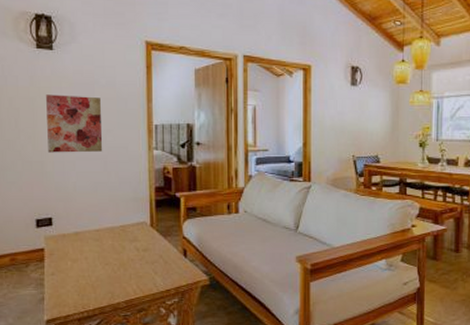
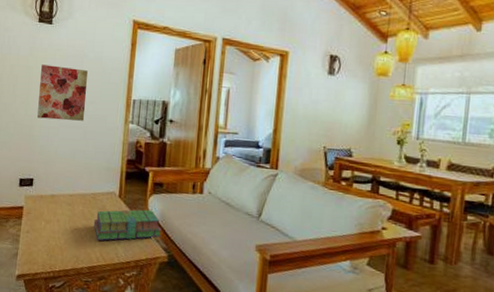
stack of books: none [126,235,200,274] -> present [93,209,162,241]

